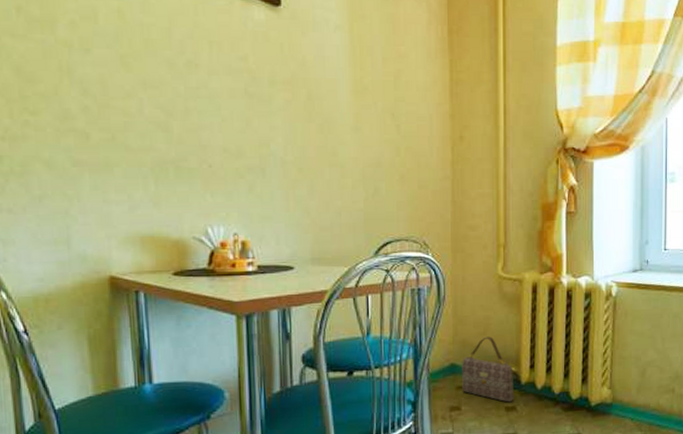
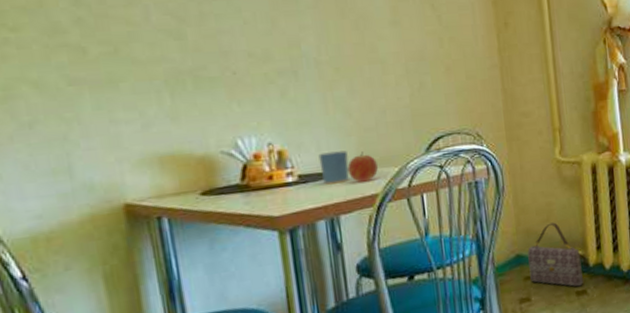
mug: none [277,247,303,277] -> present [318,150,349,185]
fruit: none [302,249,329,278] -> present [347,151,378,182]

